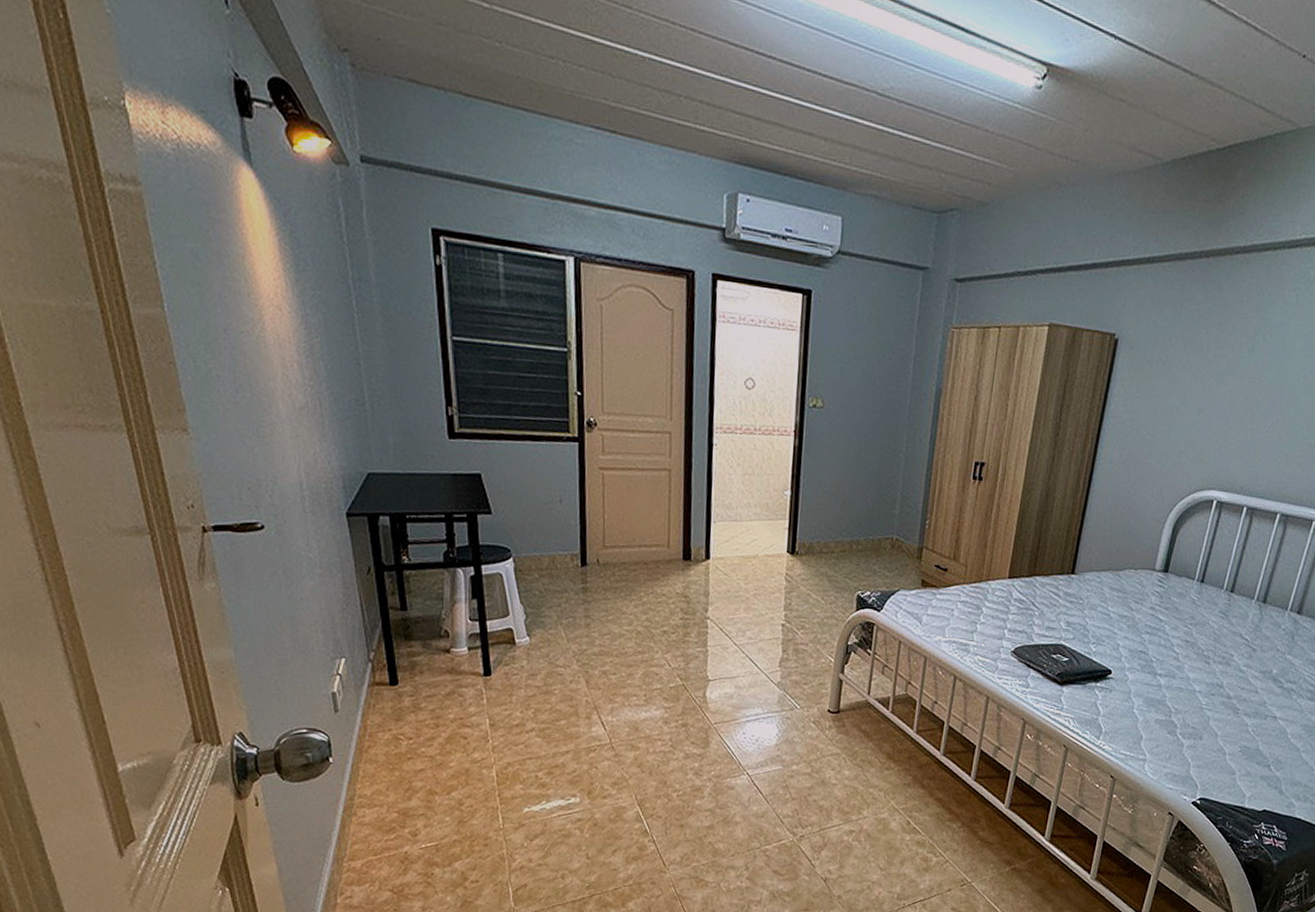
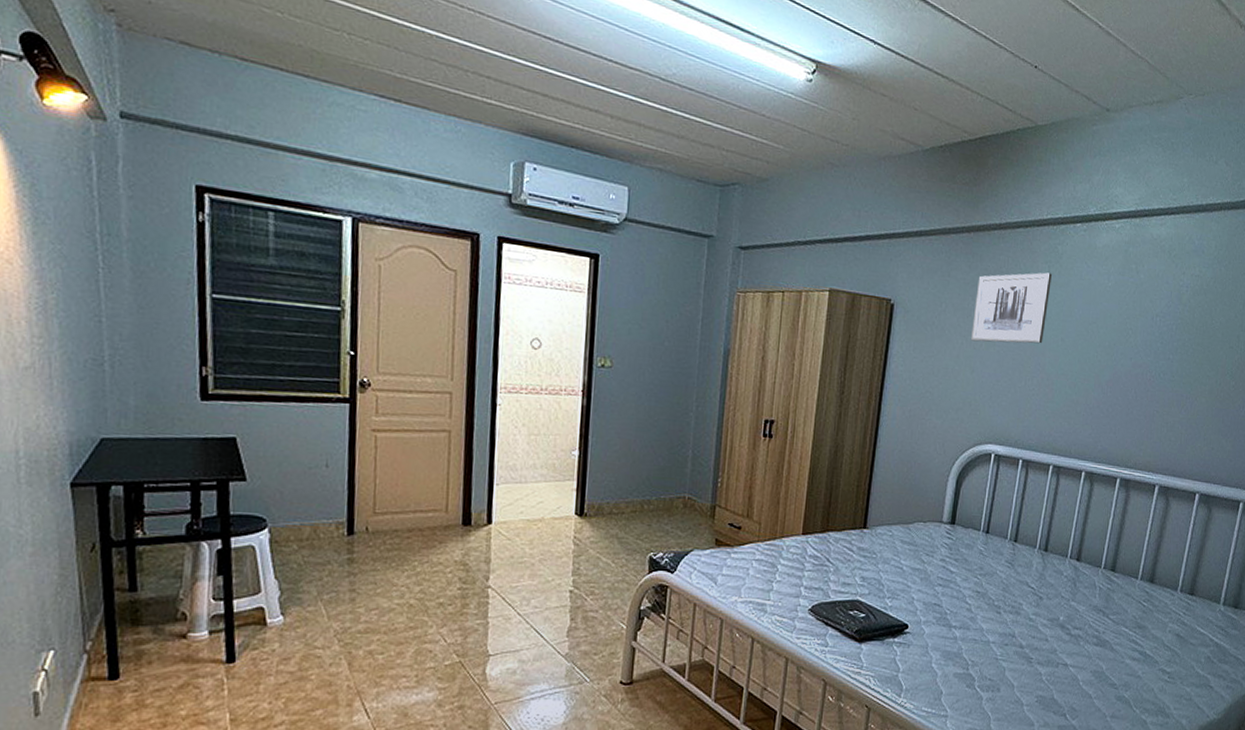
wall art: none [1201,301,1300,382] -> present [971,272,1052,344]

